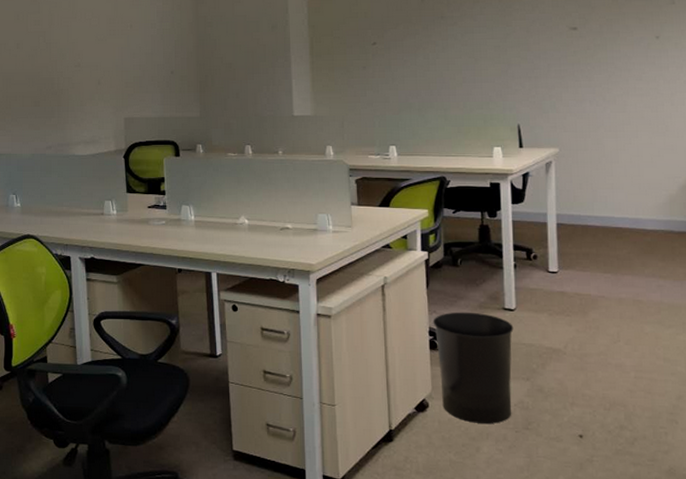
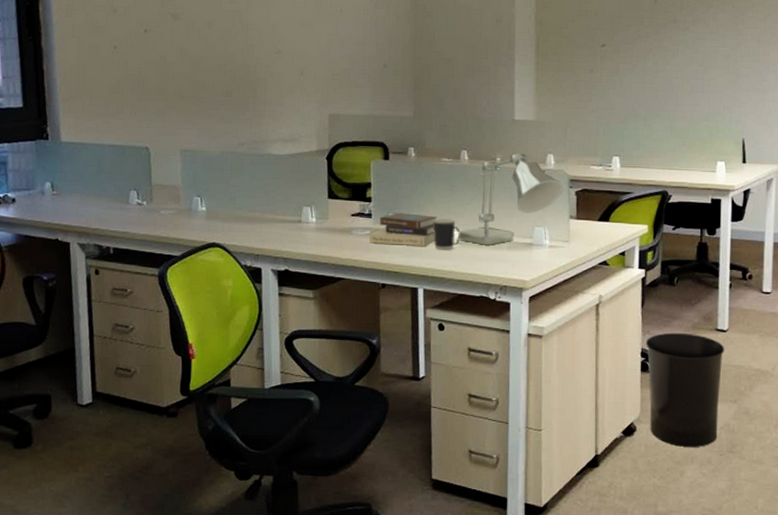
books: none [164,204,226,235] -> present [368,213,437,247]
mug: none [222,208,249,237] -> present [432,219,461,250]
desk lamp: none [247,146,344,232] -> present [459,153,564,245]

